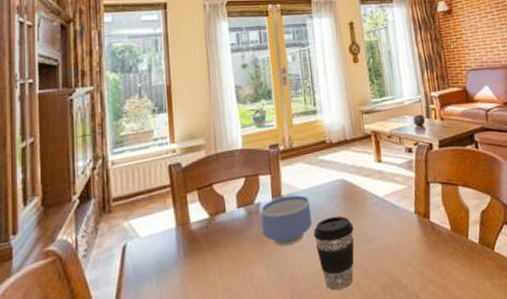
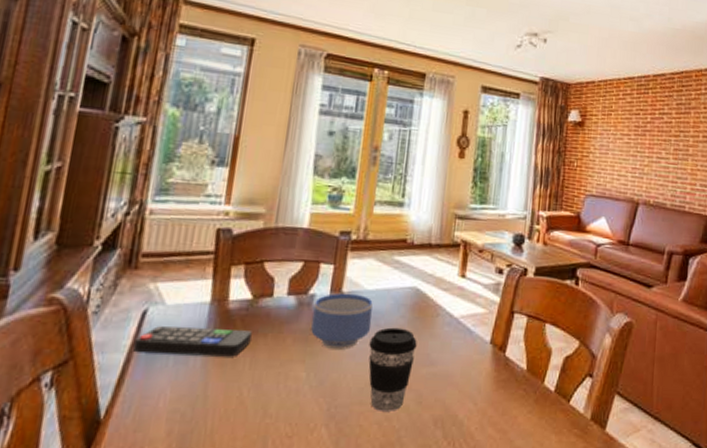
remote control: none [121,244,216,282] -> present [133,326,252,357]

